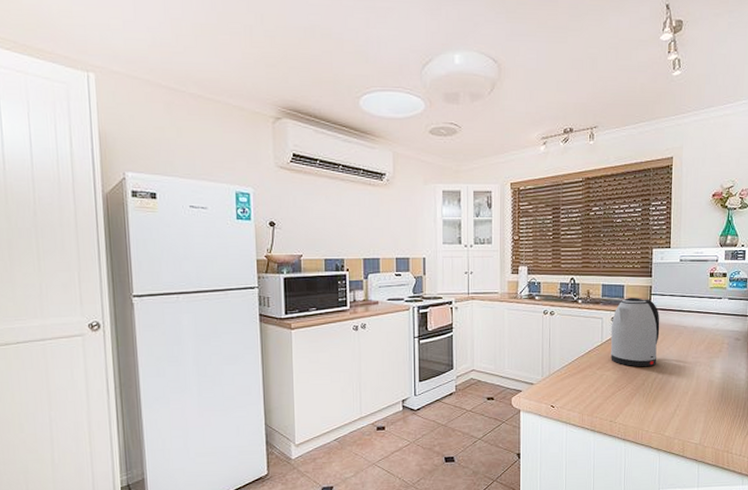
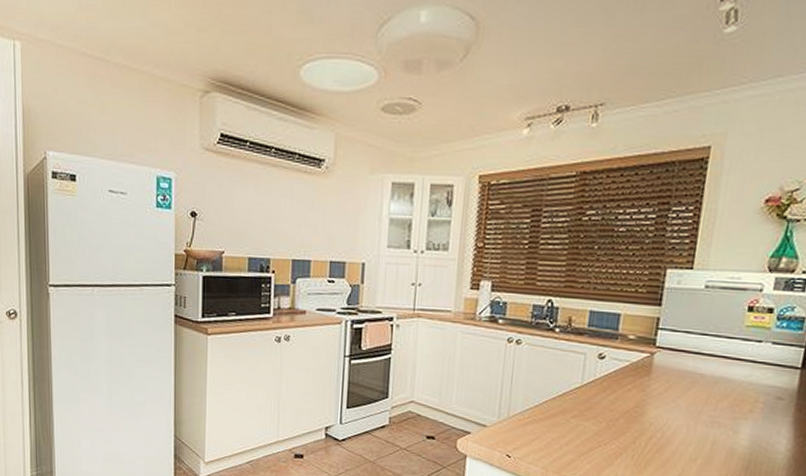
kettle: present [611,298,660,367] -> none [592,330,667,422]

